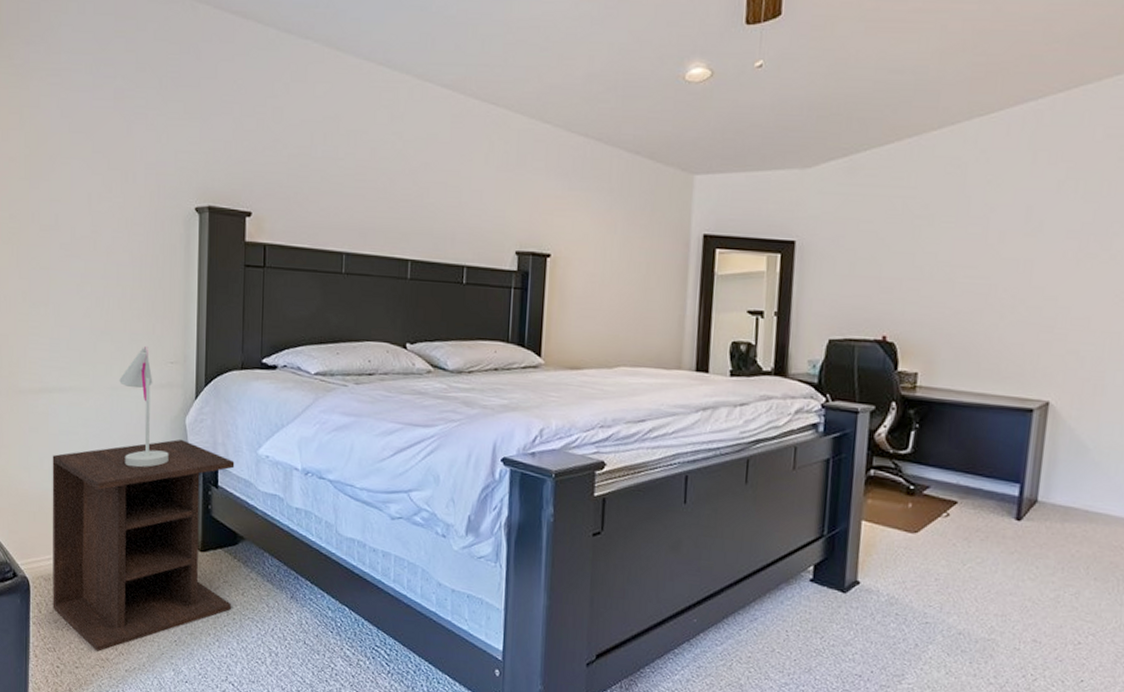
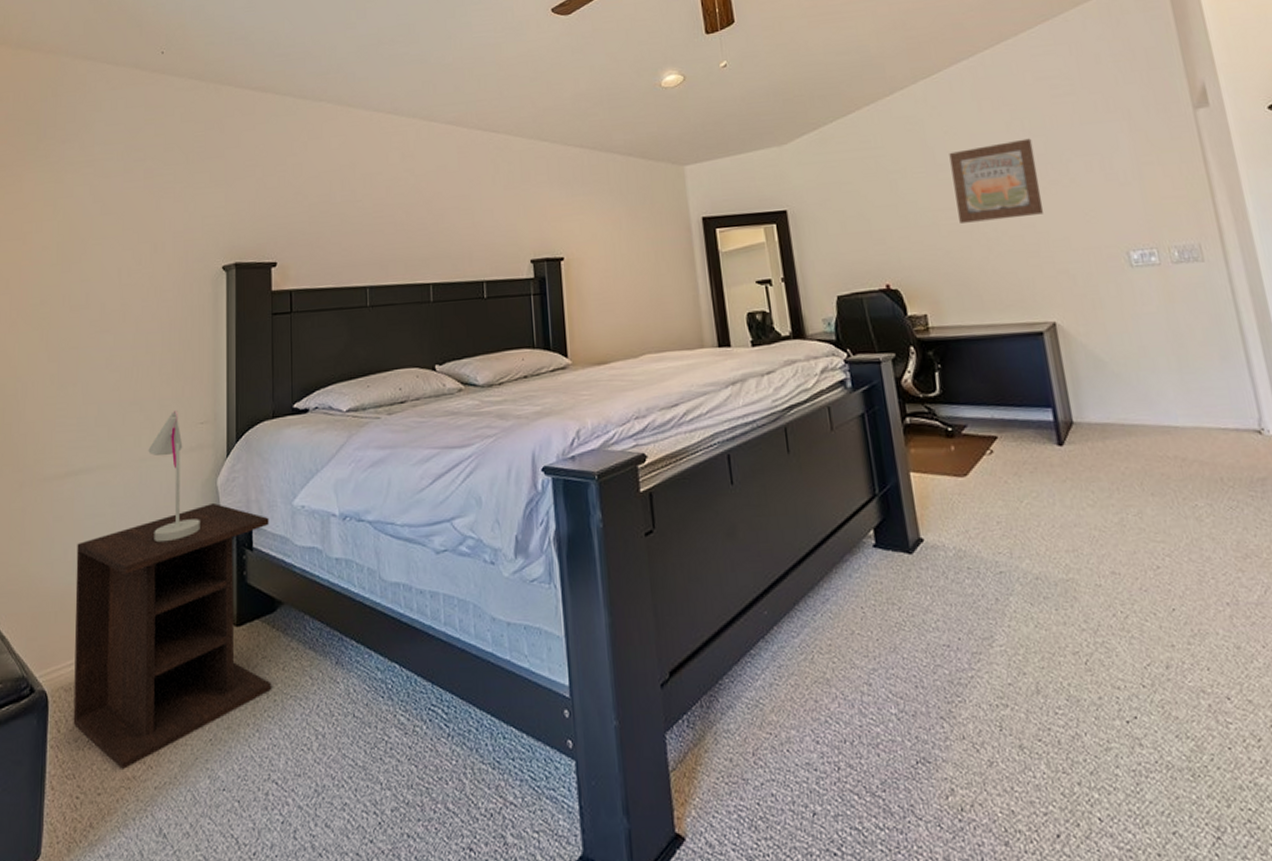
wall art: none [978,202,1082,288] -> present [949,138,1044,223]

